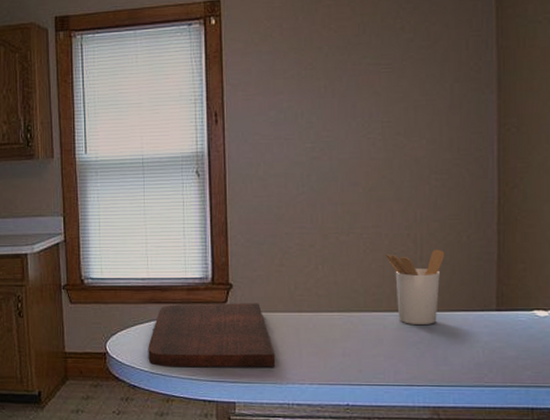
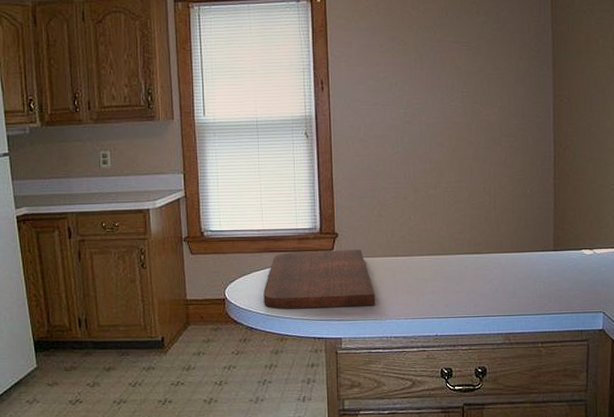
utensil holder: present [385,249,445,324] -> none [466,200,514,264]

